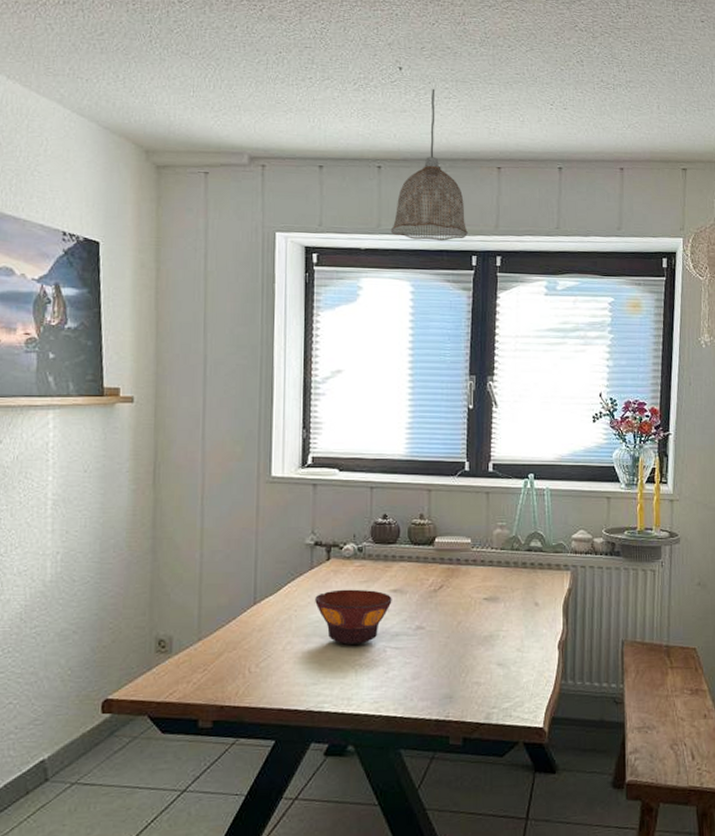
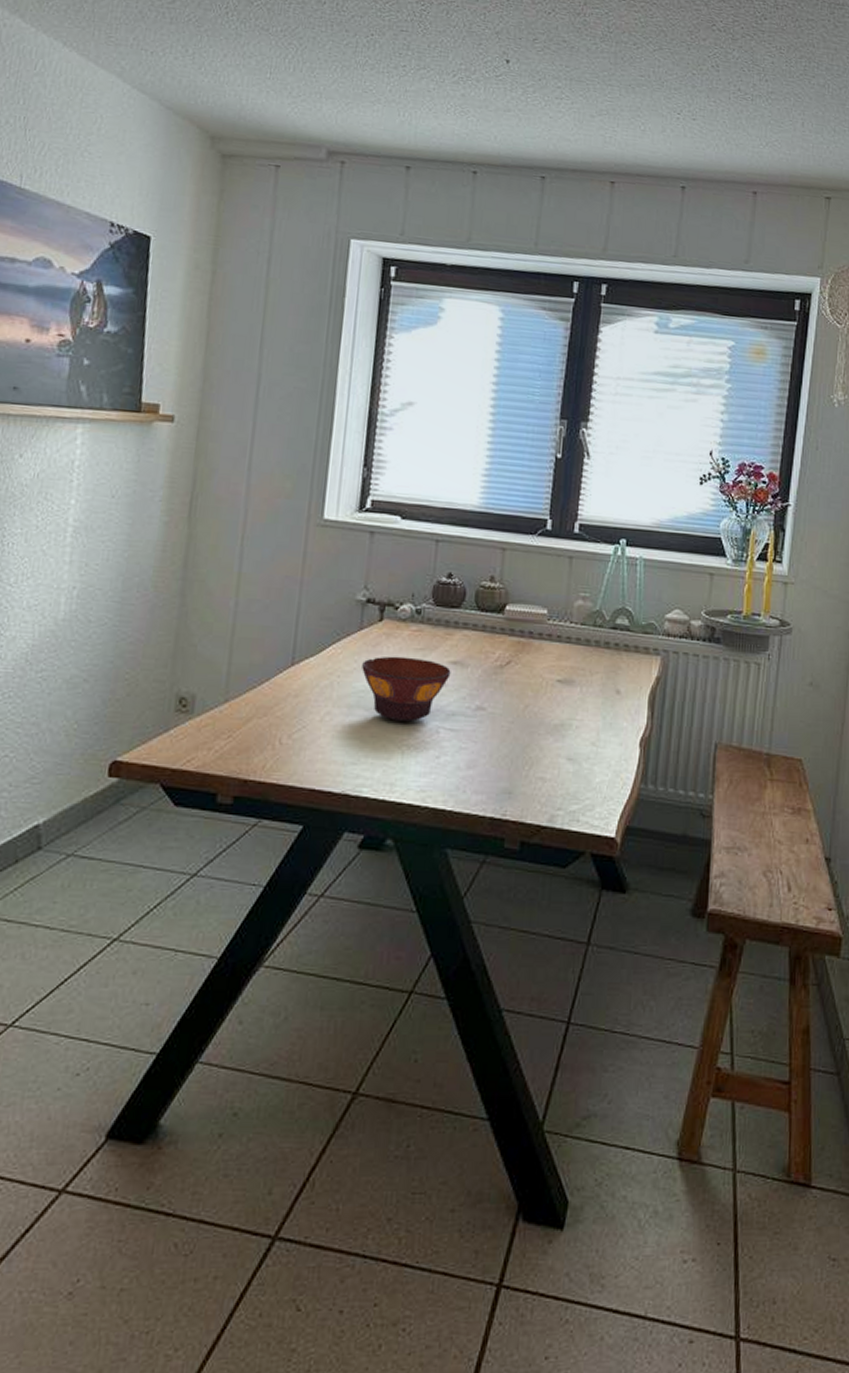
pendant lamp: present [390,88,469,241] -> none [482,86,572,262]

